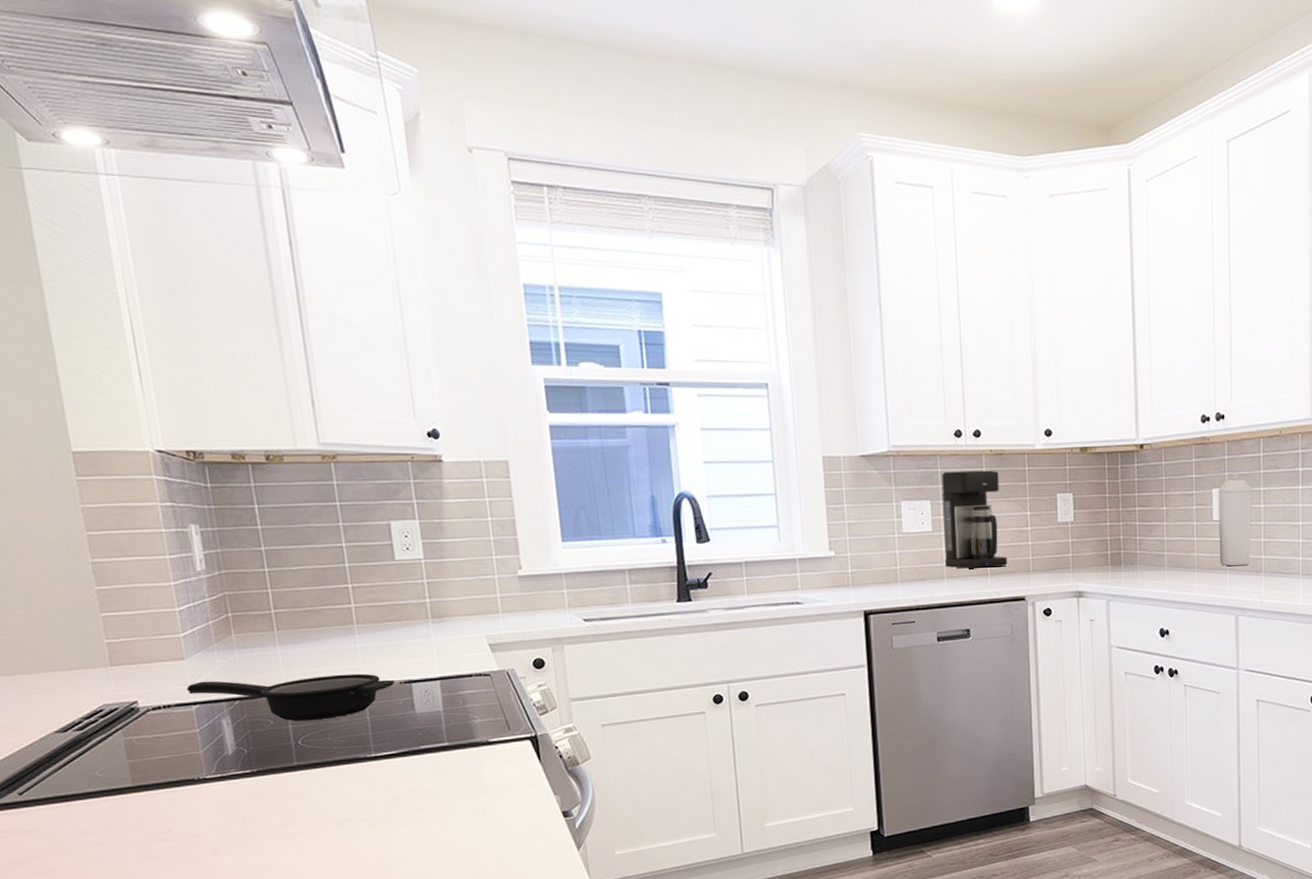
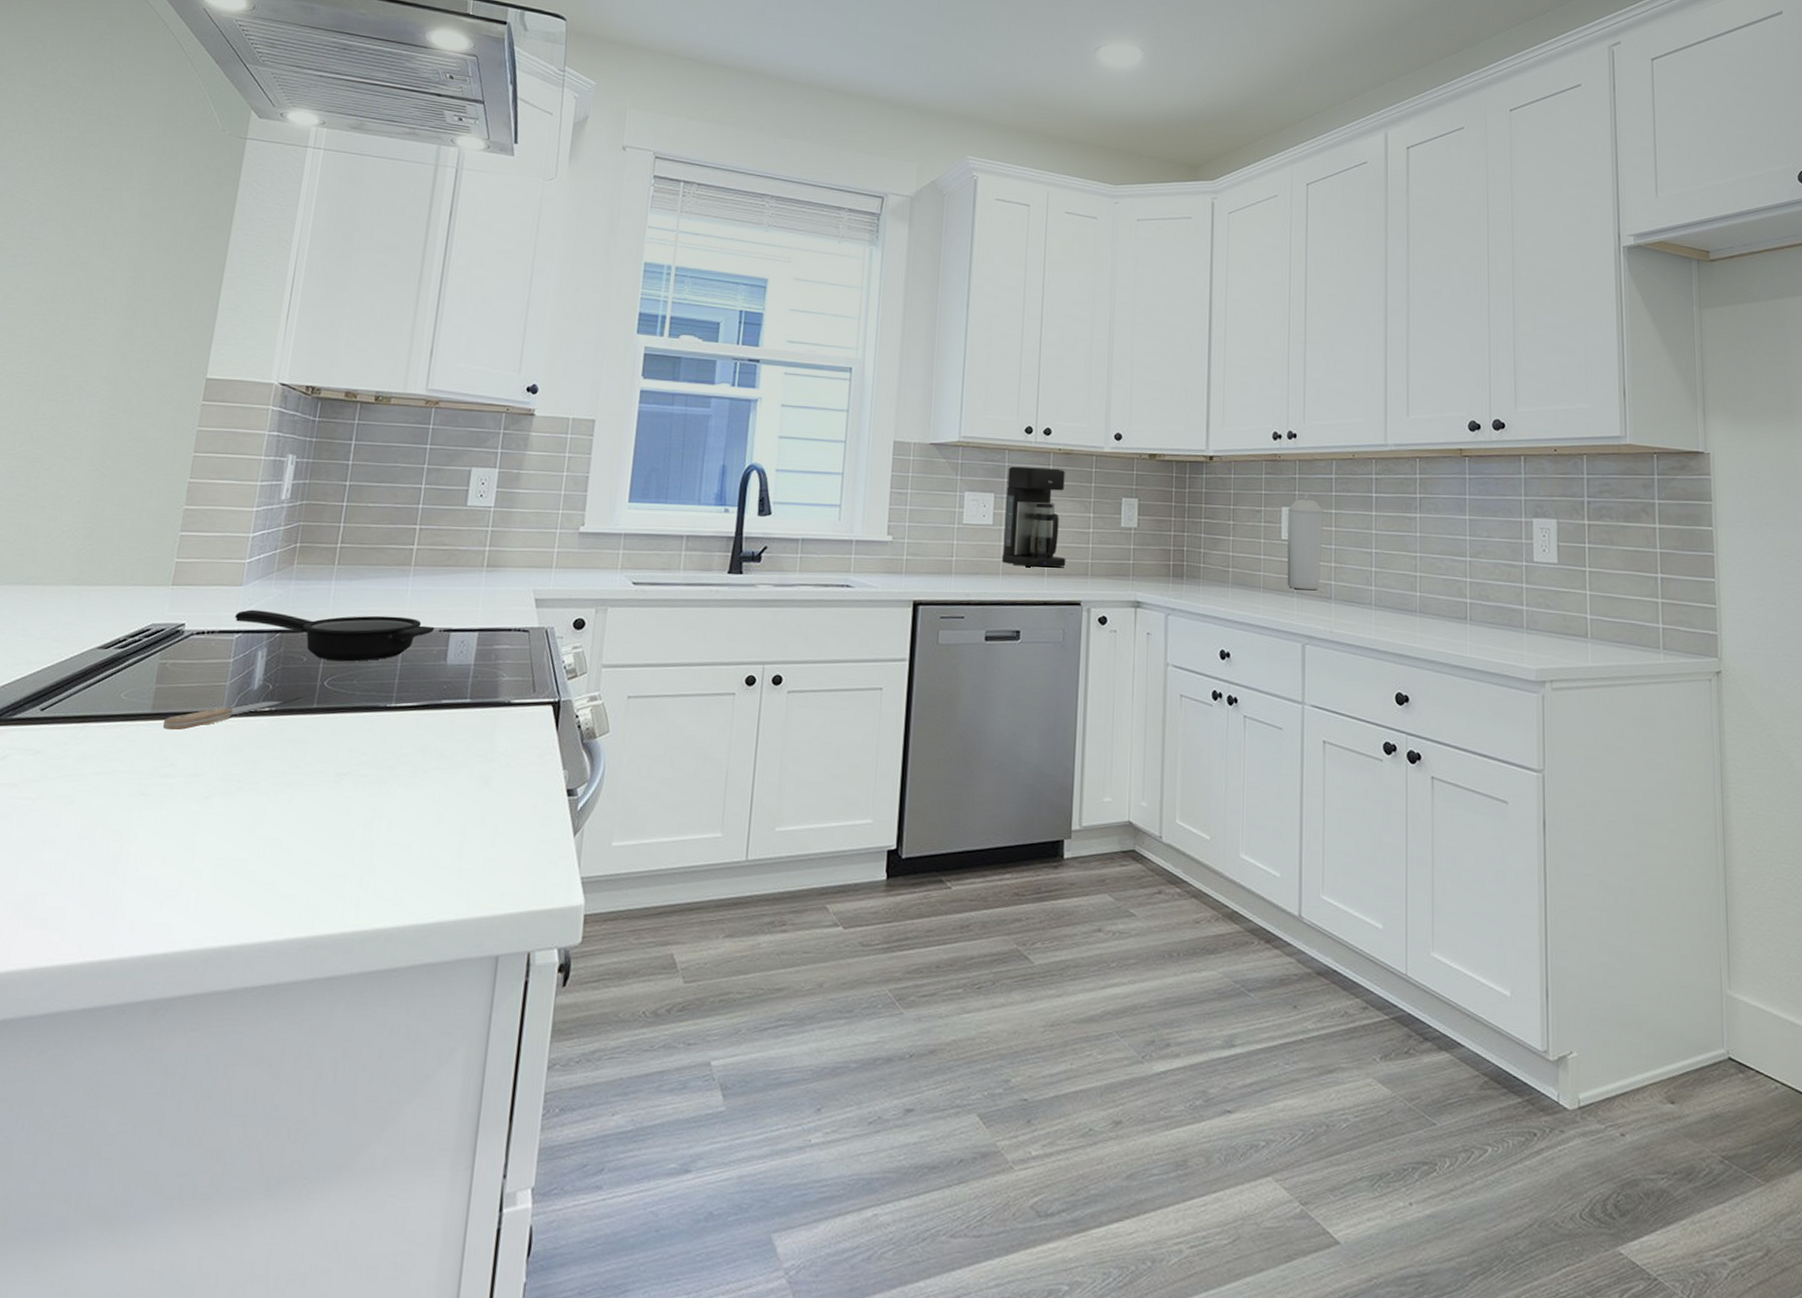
knife: none [148,756,285,800] -> present [163,696,307,731]

